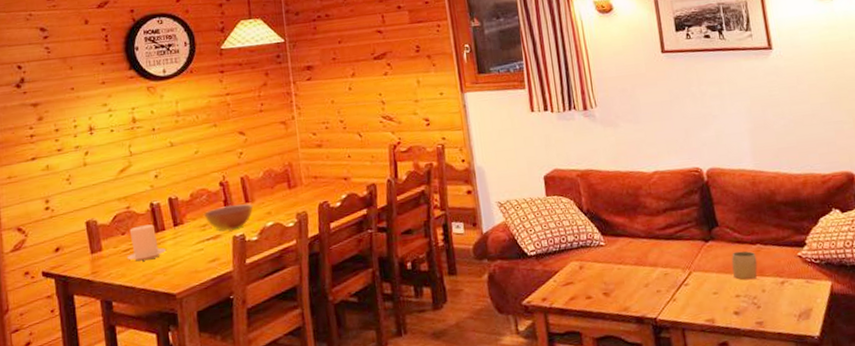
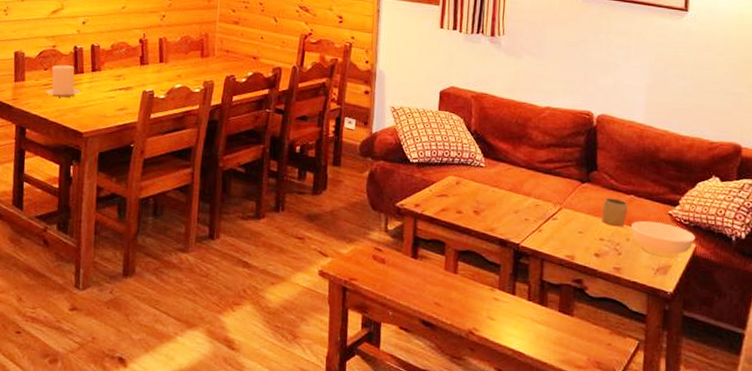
bowl: present [203,203,253,231] -> none [119,62,166,85]
bowl: none [764,266,830,302] -> present [631,220,696,258]

